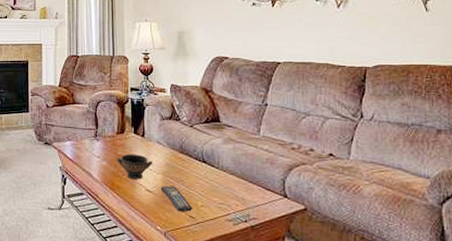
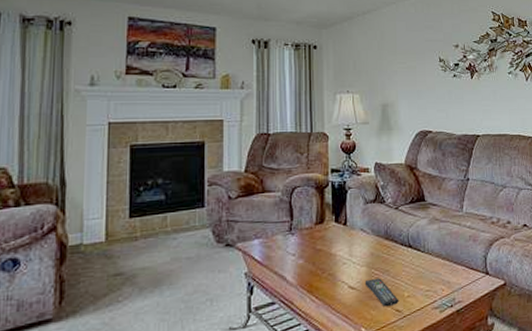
bowl: present [117,154,153,180] -> none [315,246,356,277]

